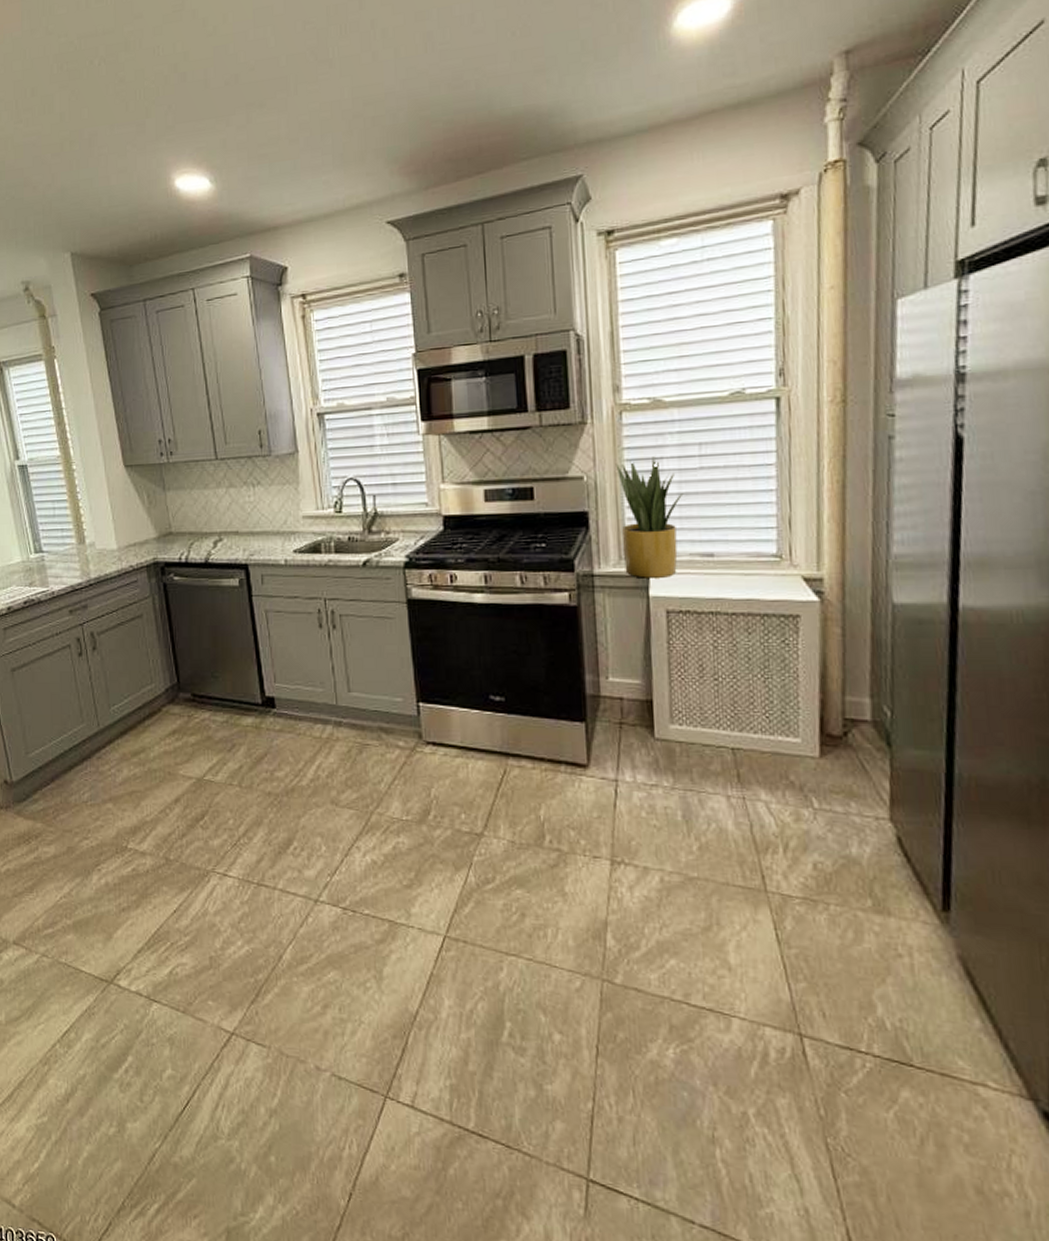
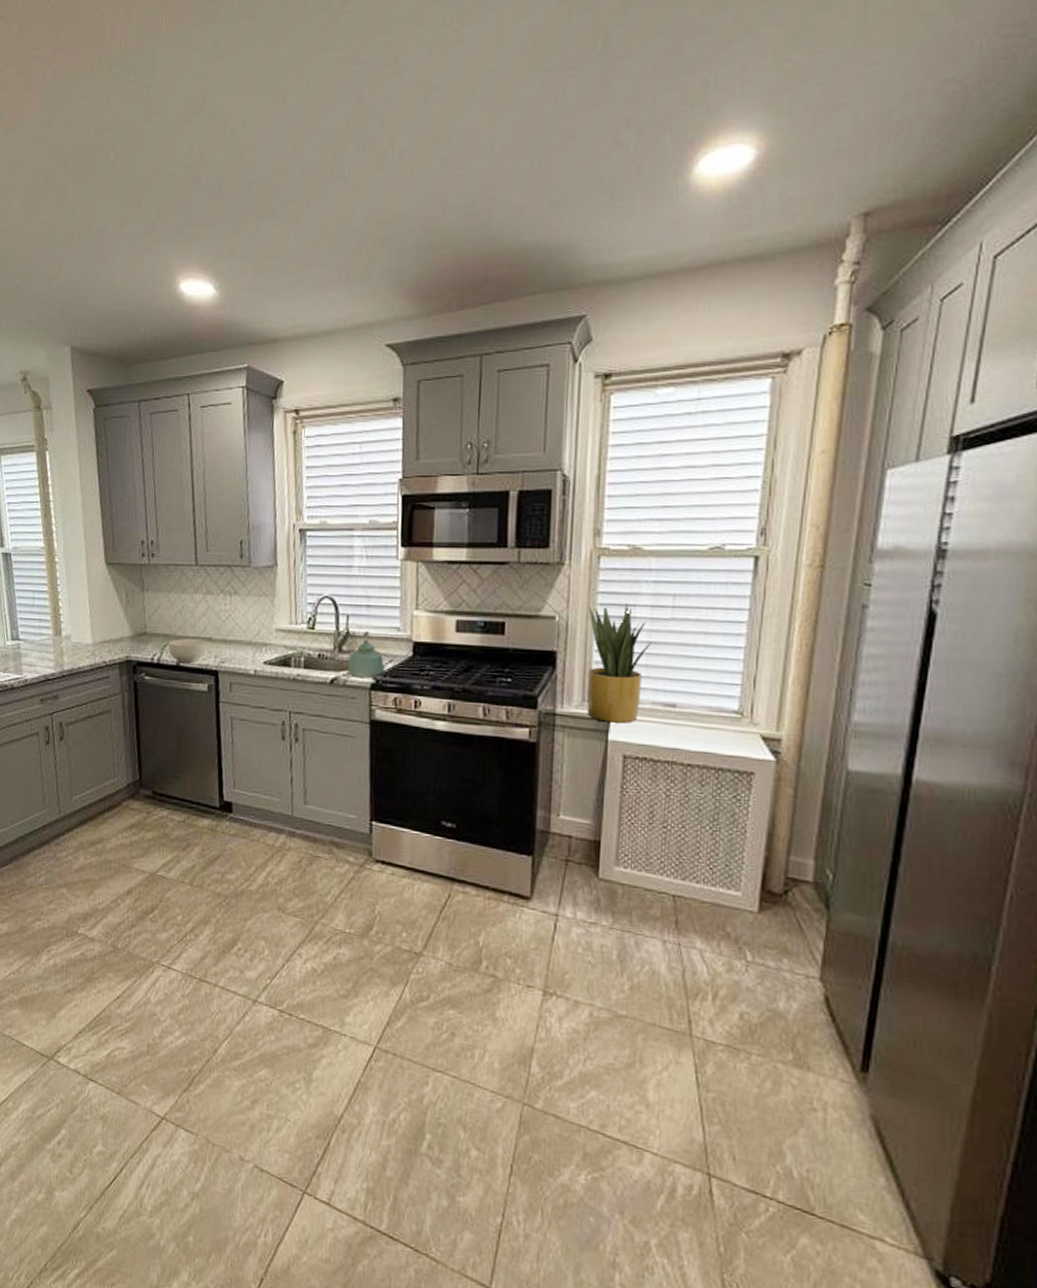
bowl: none [194,533,234,560] -> present [168,638,206,664]
kettle: none [379,509,416,558] -> present [347,630,384,679]

